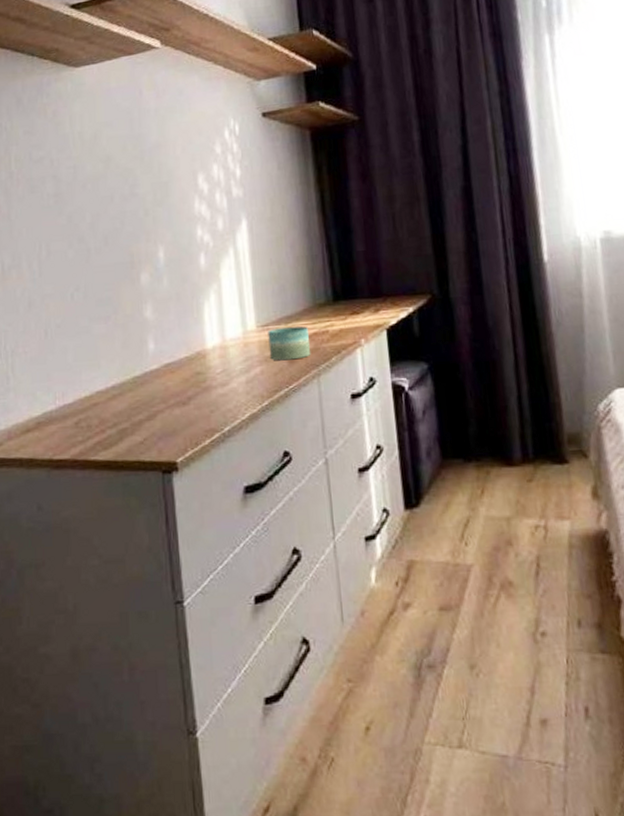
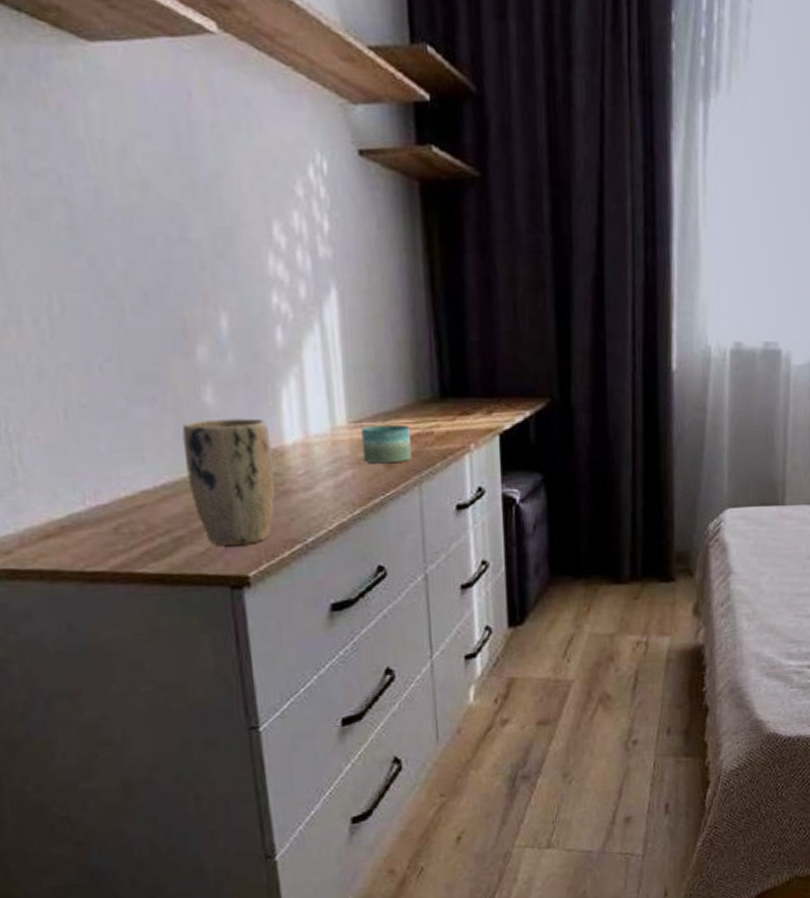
plant pot: none [128,328,199,436] -> present [182,418,276,545]

